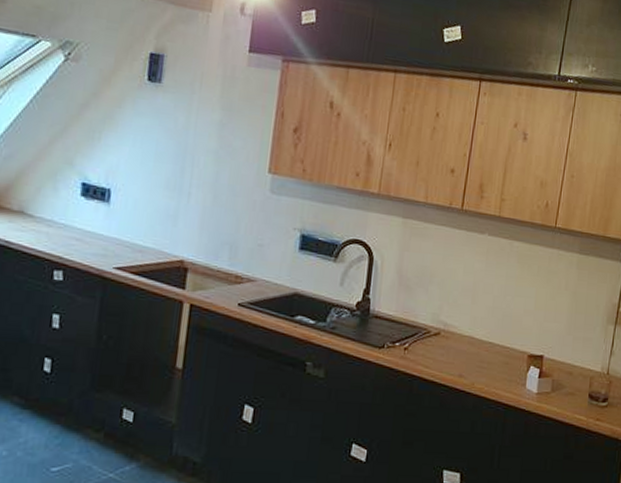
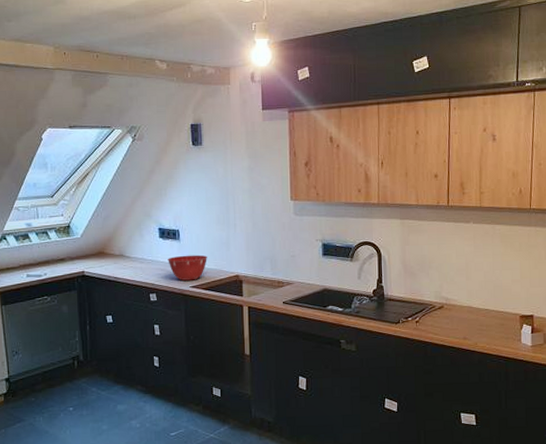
mixing bowl: none [87,224,145,260] -> present [168,255,207,281]

